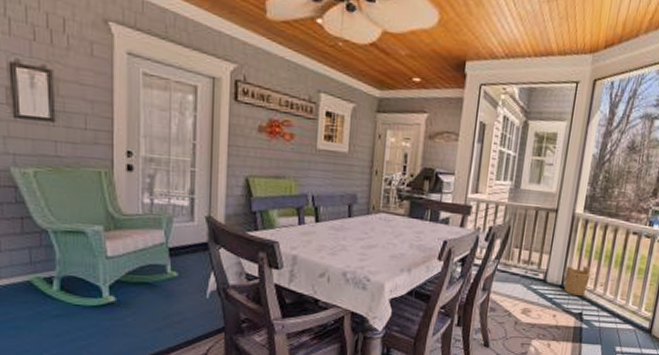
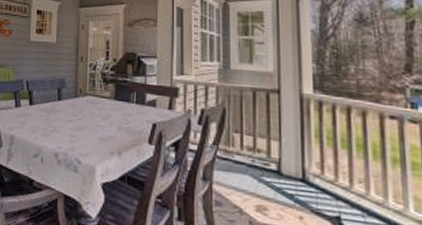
bucket: present [563,265,591,296] -> none [303,154,341,194]

